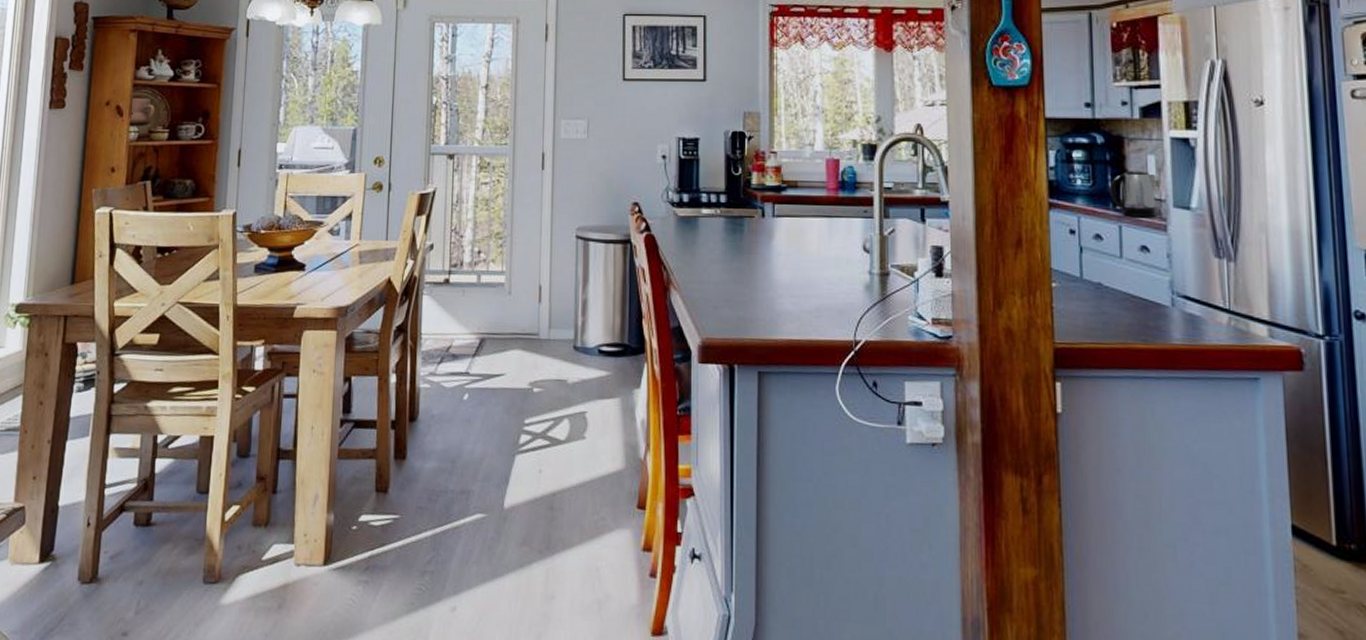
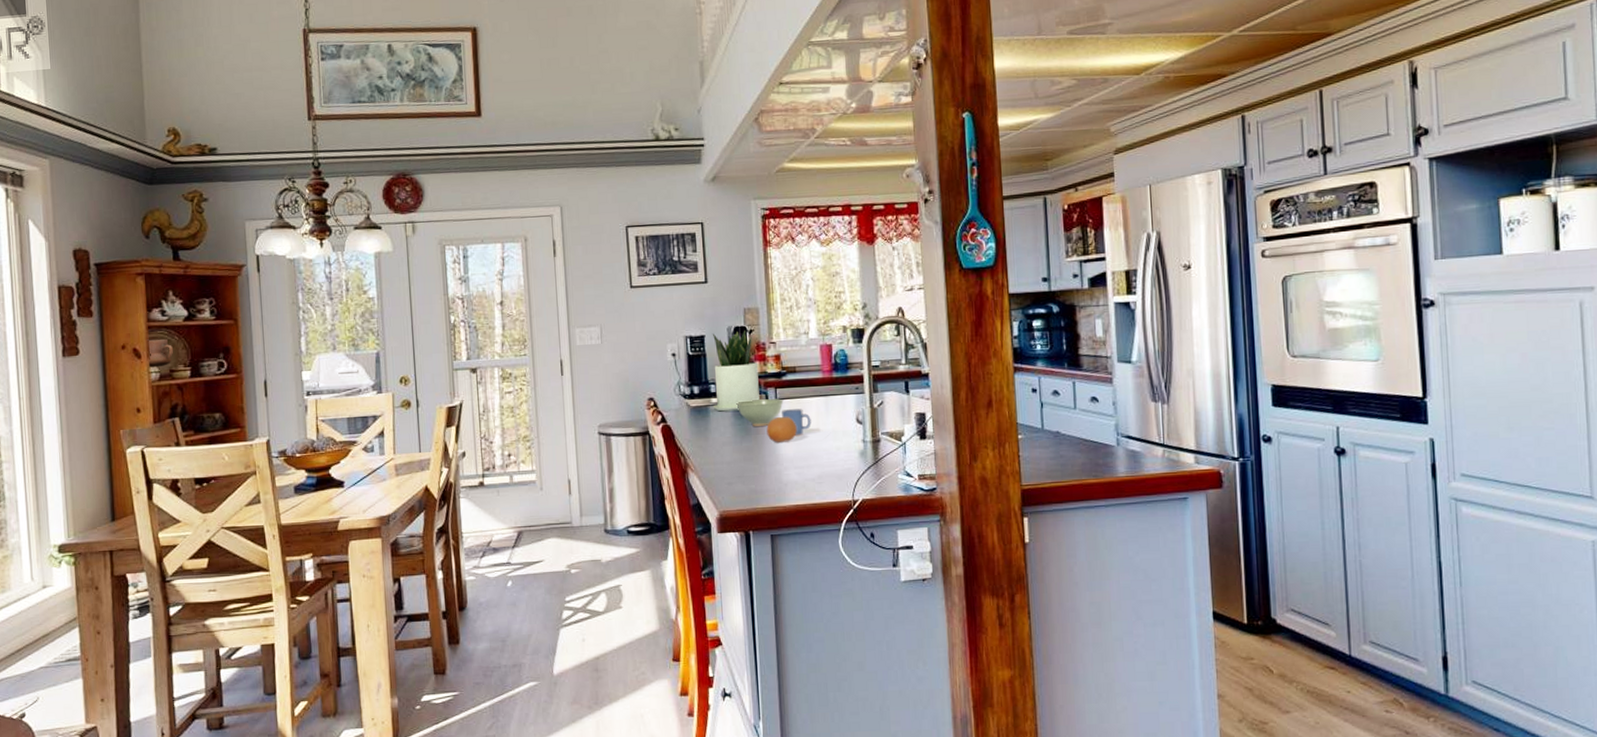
planter: none [702,136,755,225] -> present [712,330,760,412]
bowl: none [729,214,782,246] -> present [736,398,784,427]
fruit: none [761,235,795,266] -> present [766,416,797,443]
mug: none [779,228,812,261] -> present [782,409,812,437]
kettle: present [1109,170,1158,218] -> none [1064,333,1105,374]

